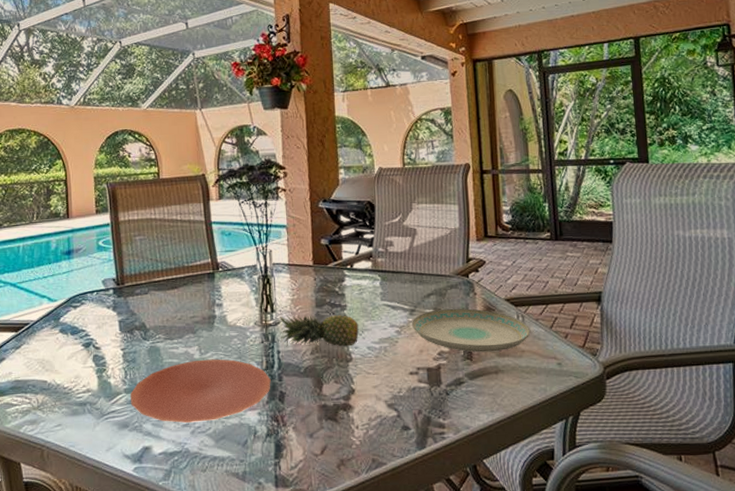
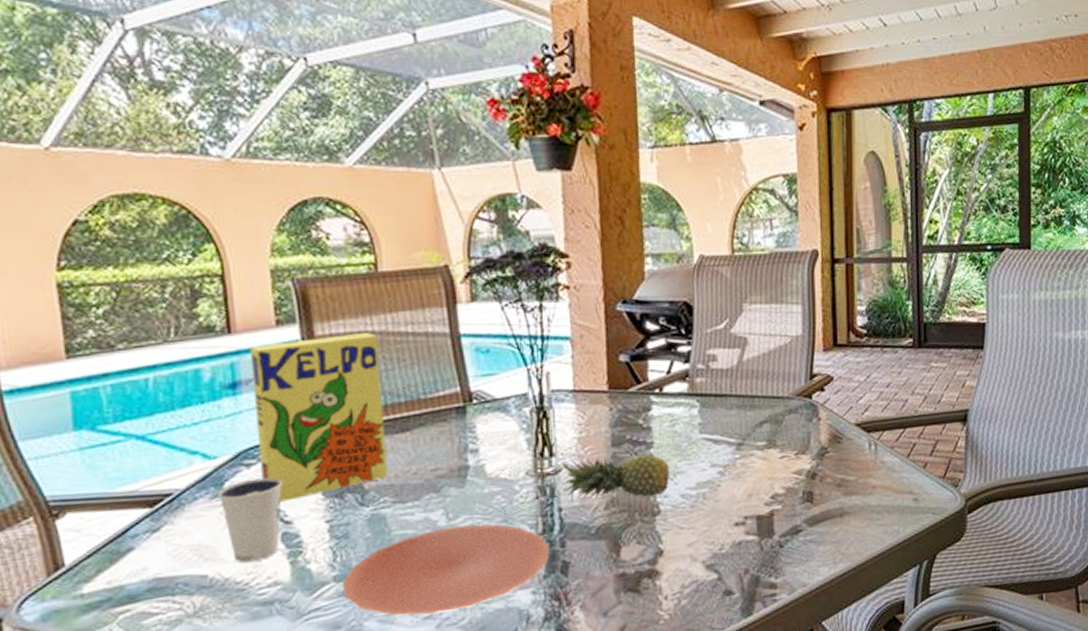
dixie cup: none [56,316,95,375] -> present [218,477,282,564]
cereal box: none [79,220,162,334] -> present [249,333,388,502]
plate: present [411,308,531,352] -> none [738,438,884,492]

